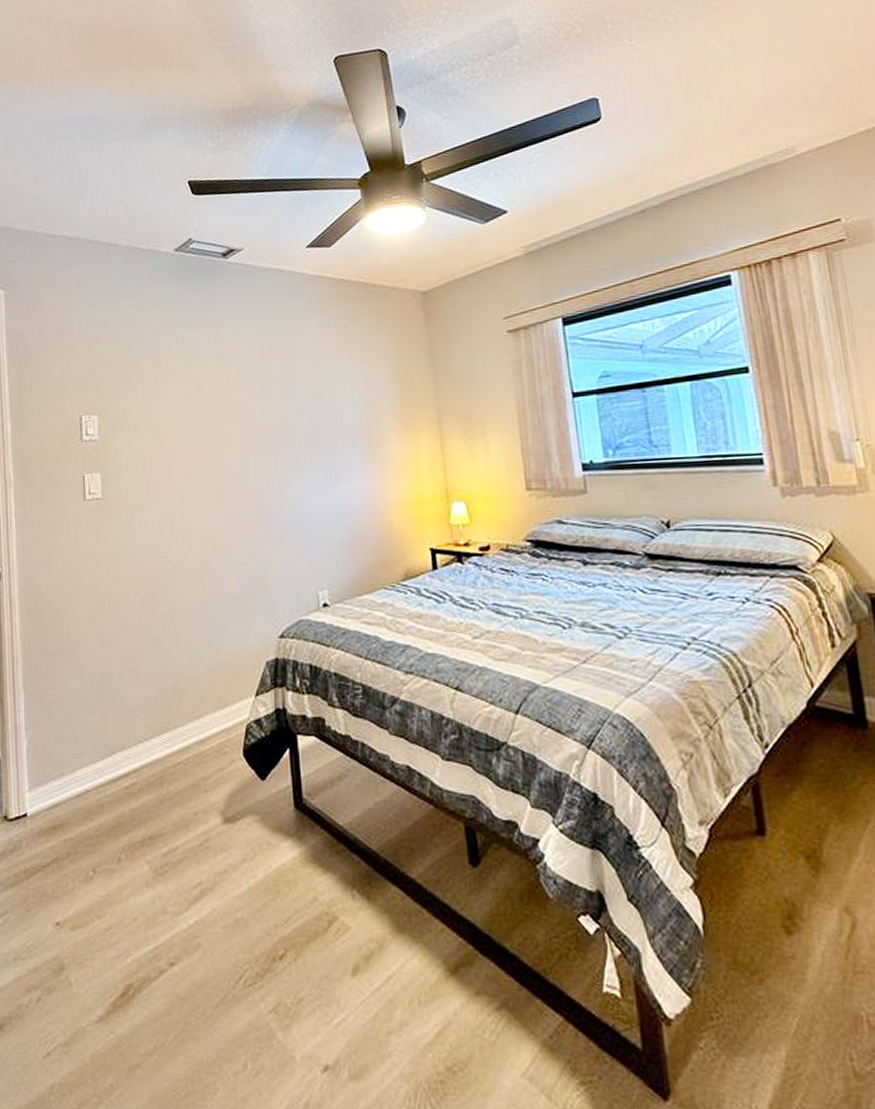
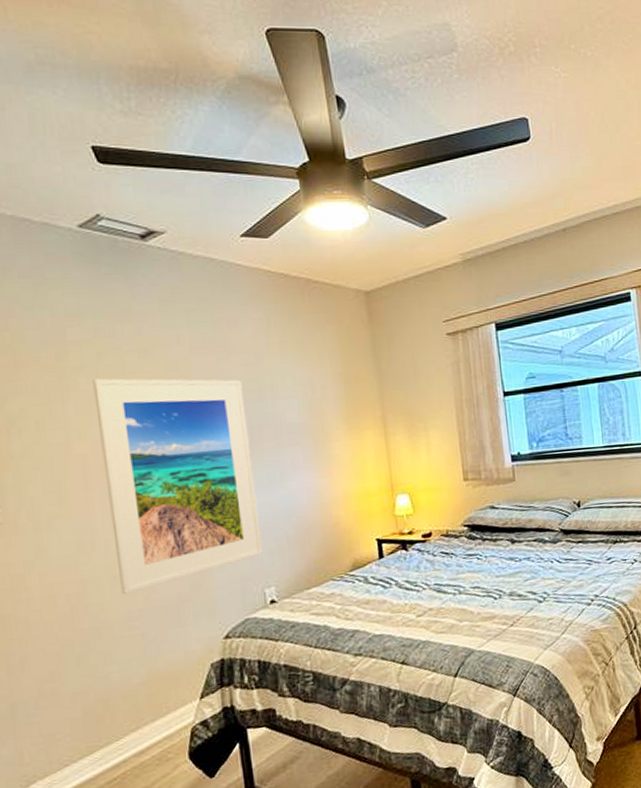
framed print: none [179,382,319,584] -> present [92,378,264,595]

